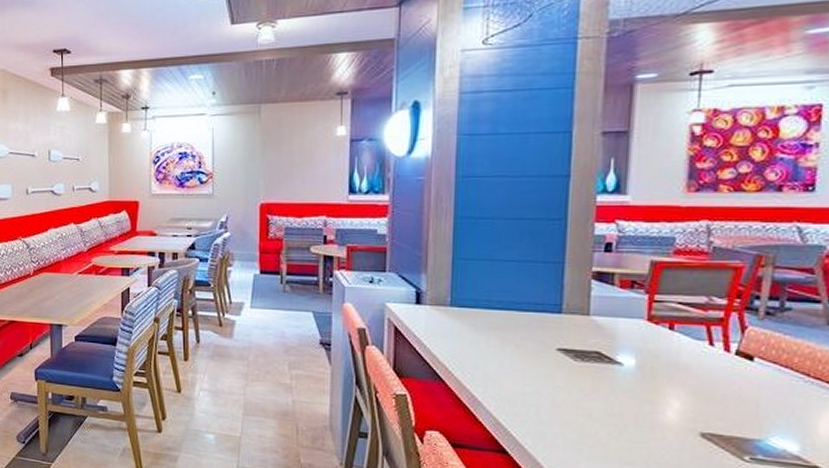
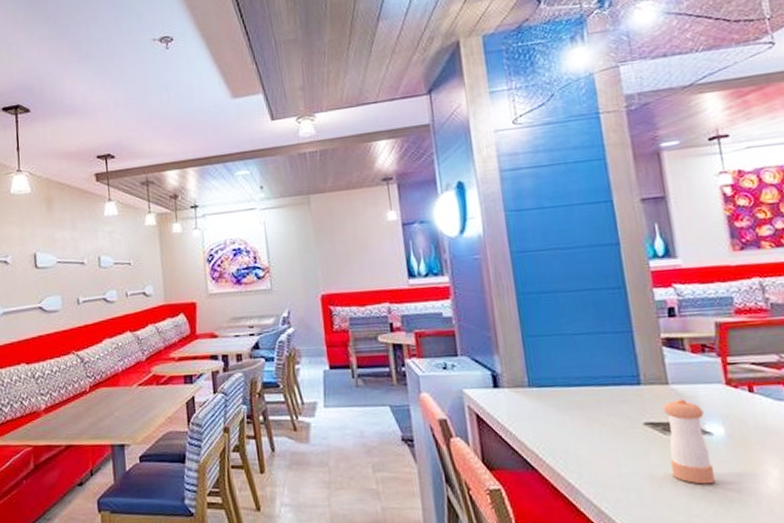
pepper shaker: none [574,329,619,409] -> present [663,398,715,485]

